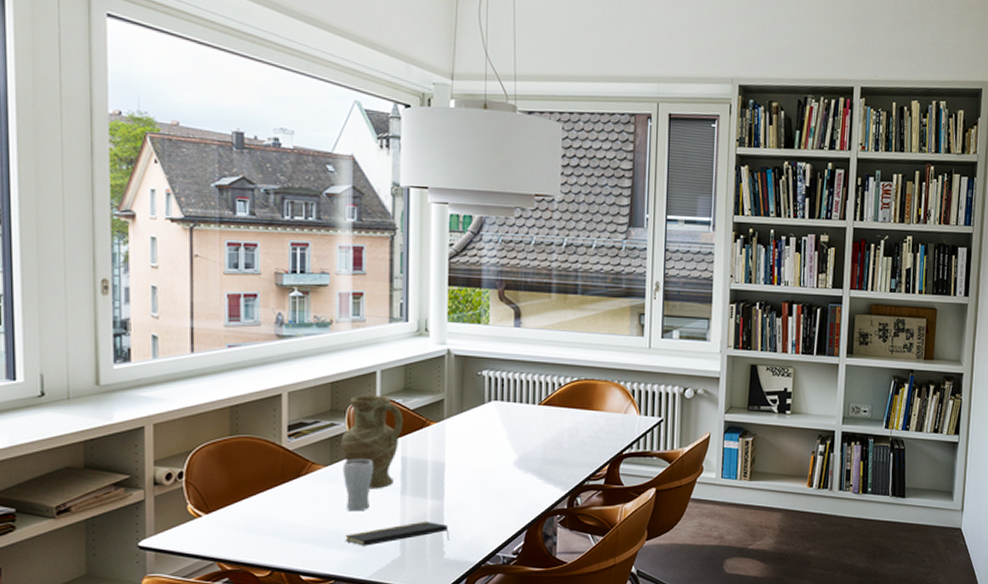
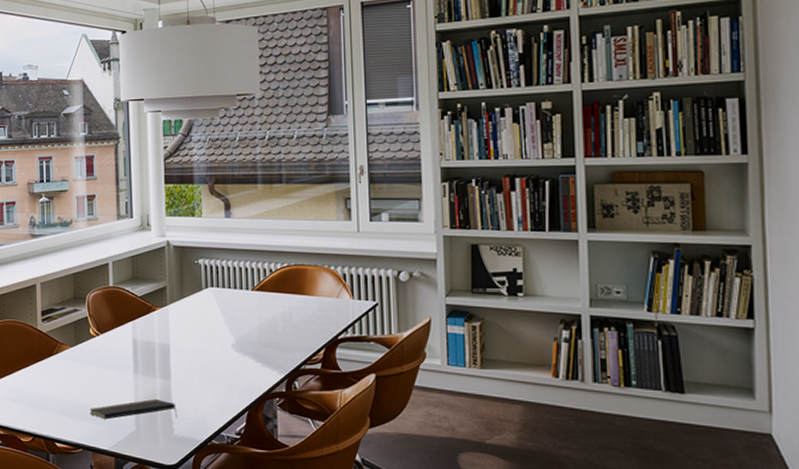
vase: present [341,395,403,489] -> none [83,284,133,368]
drinking glass: present [342,458,374,512] -> none [85,340,111,388]

